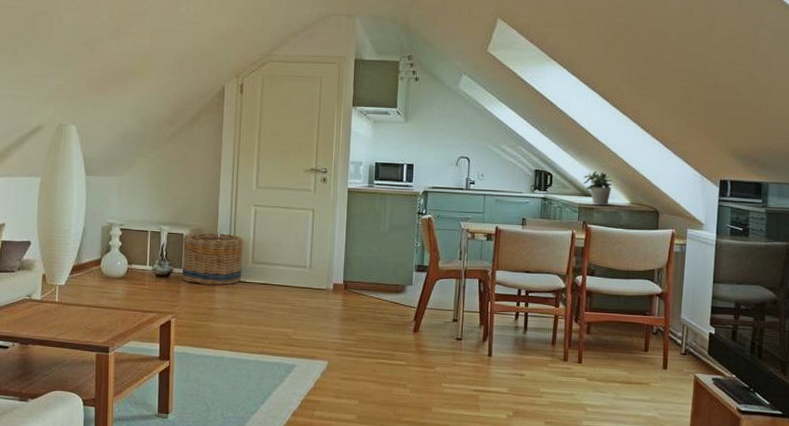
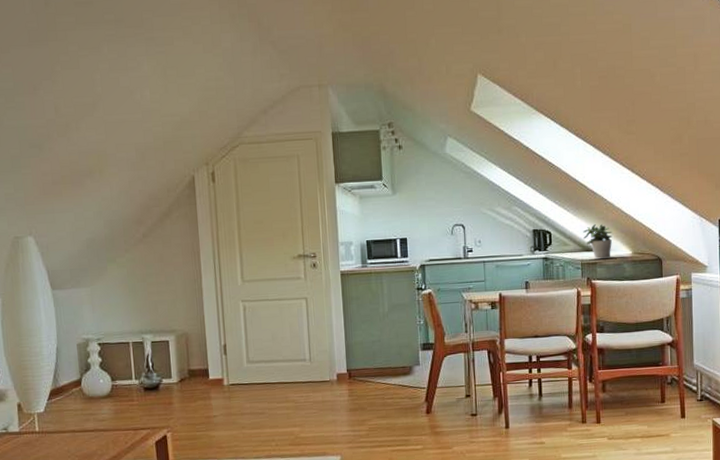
basket: present [182,233,245,286] -> none [168,335,237,393]

